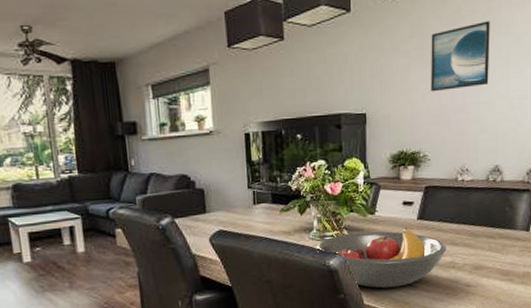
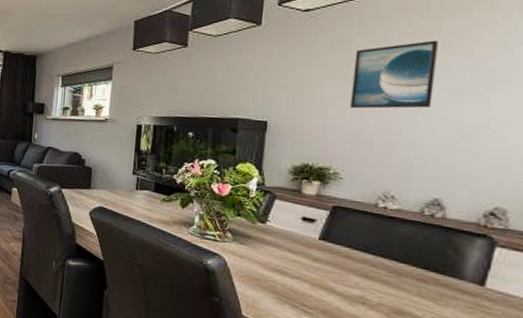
fruit bowl: present [316,227,447,289] -> none [194,236,356,308]

